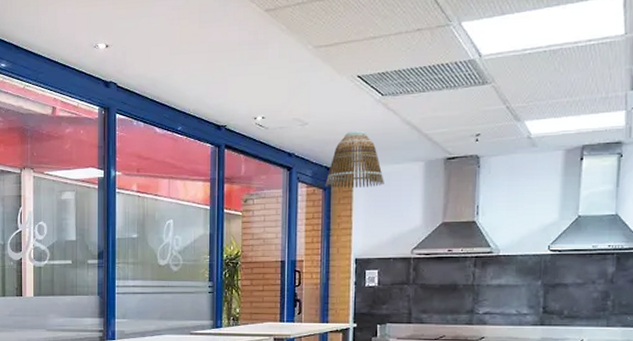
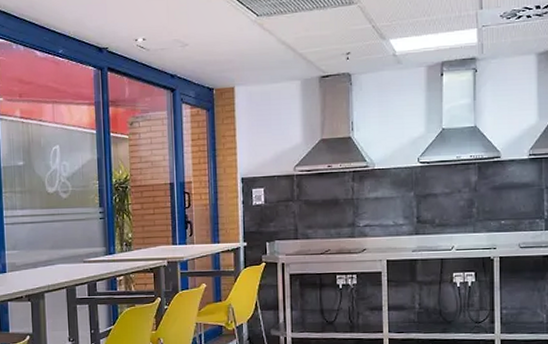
lamp shade: present [325,130,384,189] -> none [208,50,265,109]

